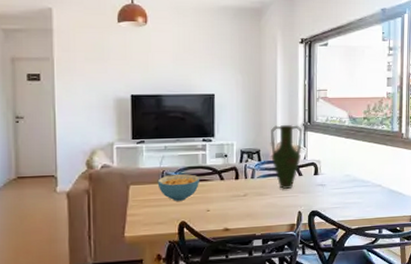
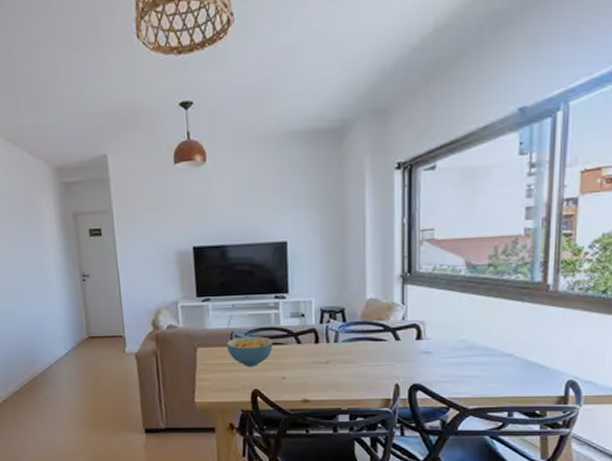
vase: present [270,124,303,190] -> none [357,276,401,357]

